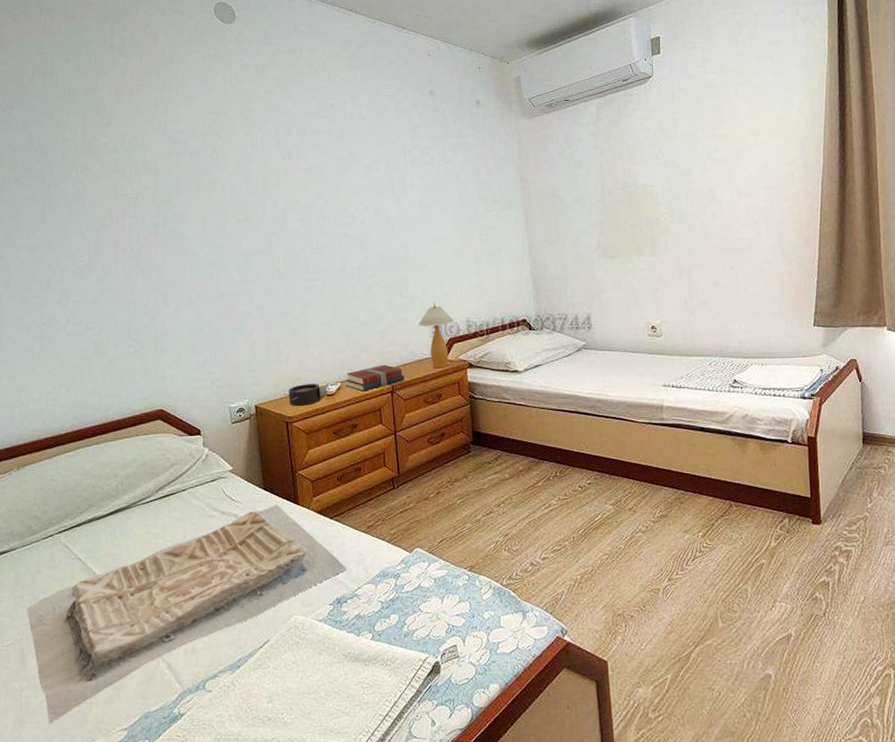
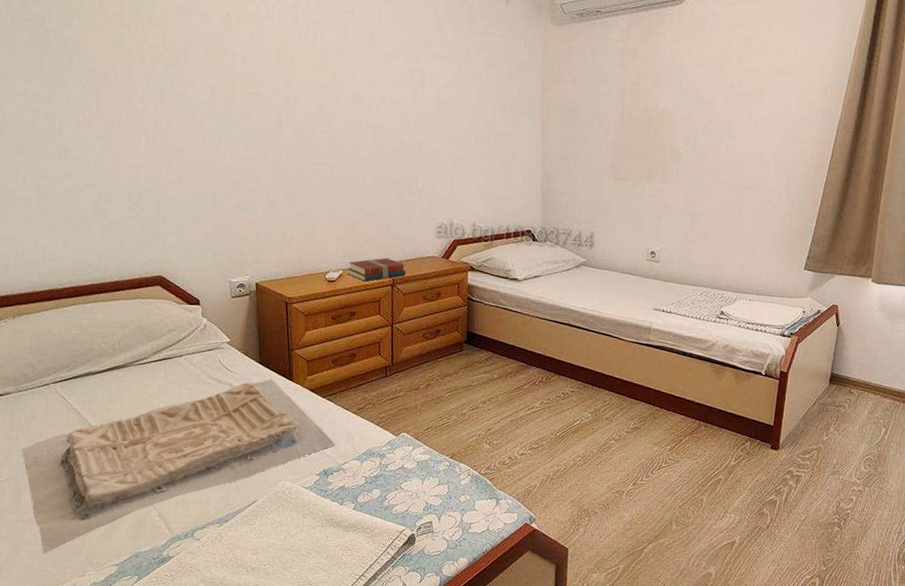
alarm clock: present [285,382,330,406] -> none [286,267,331,289]
table lamp: present [418,302,455,369] -> none [424,202,461,268]

